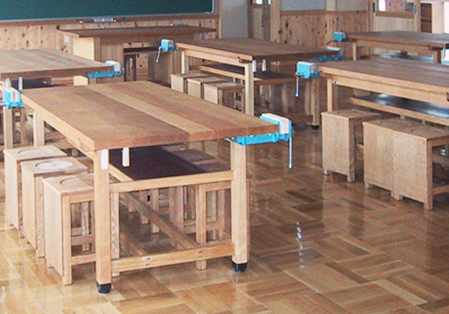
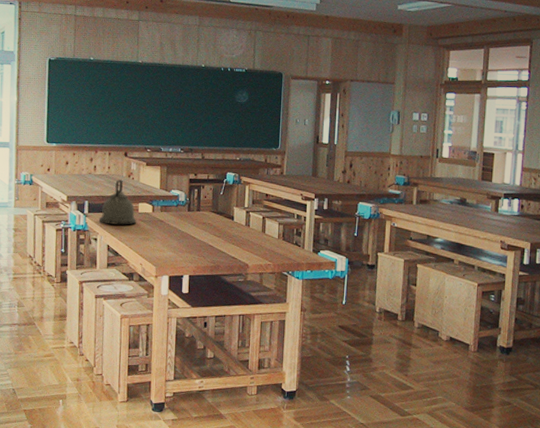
kettle: none [33,53,73,101] -> present [98,179,137,226]

